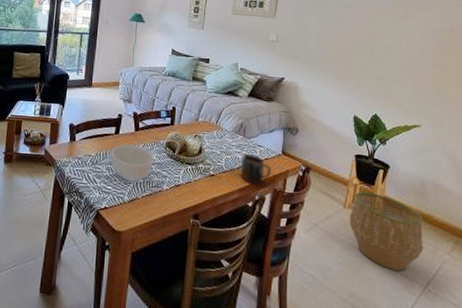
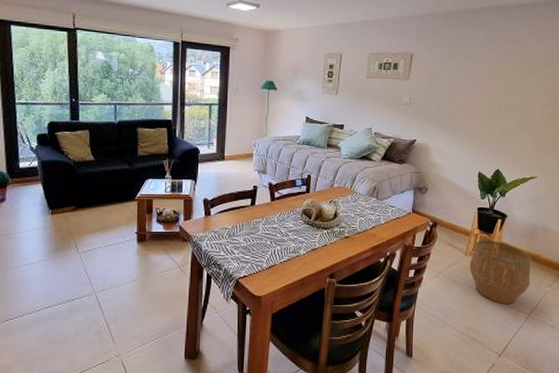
bowl: present [111,144,154,182] -> none [247,215,291,250]
mug: present [240,154,272,186] -> none [373,215,403,243]

